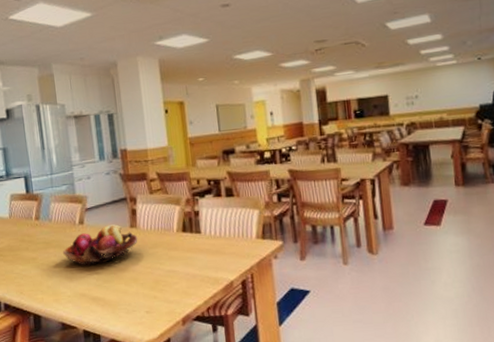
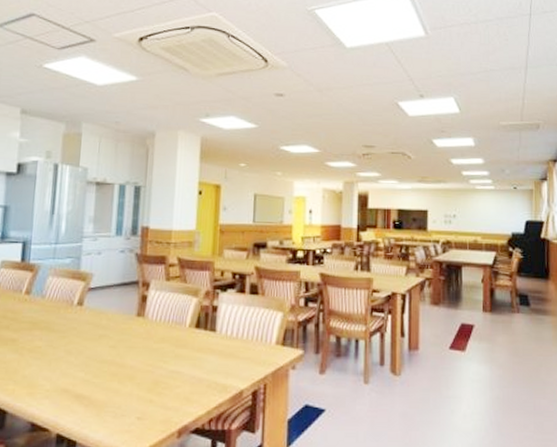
fruit basket: present [63,224,138,266] -> none [51,310,143,356]

